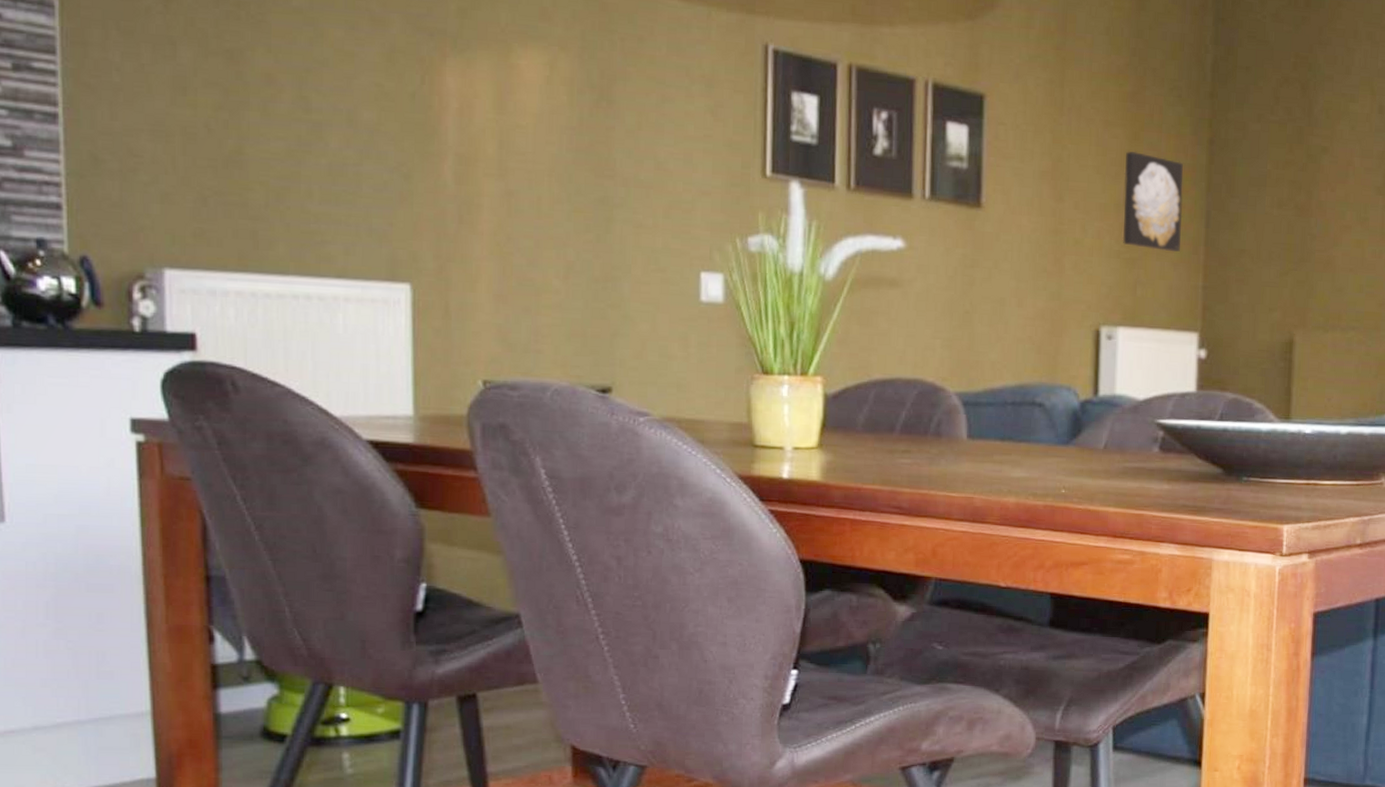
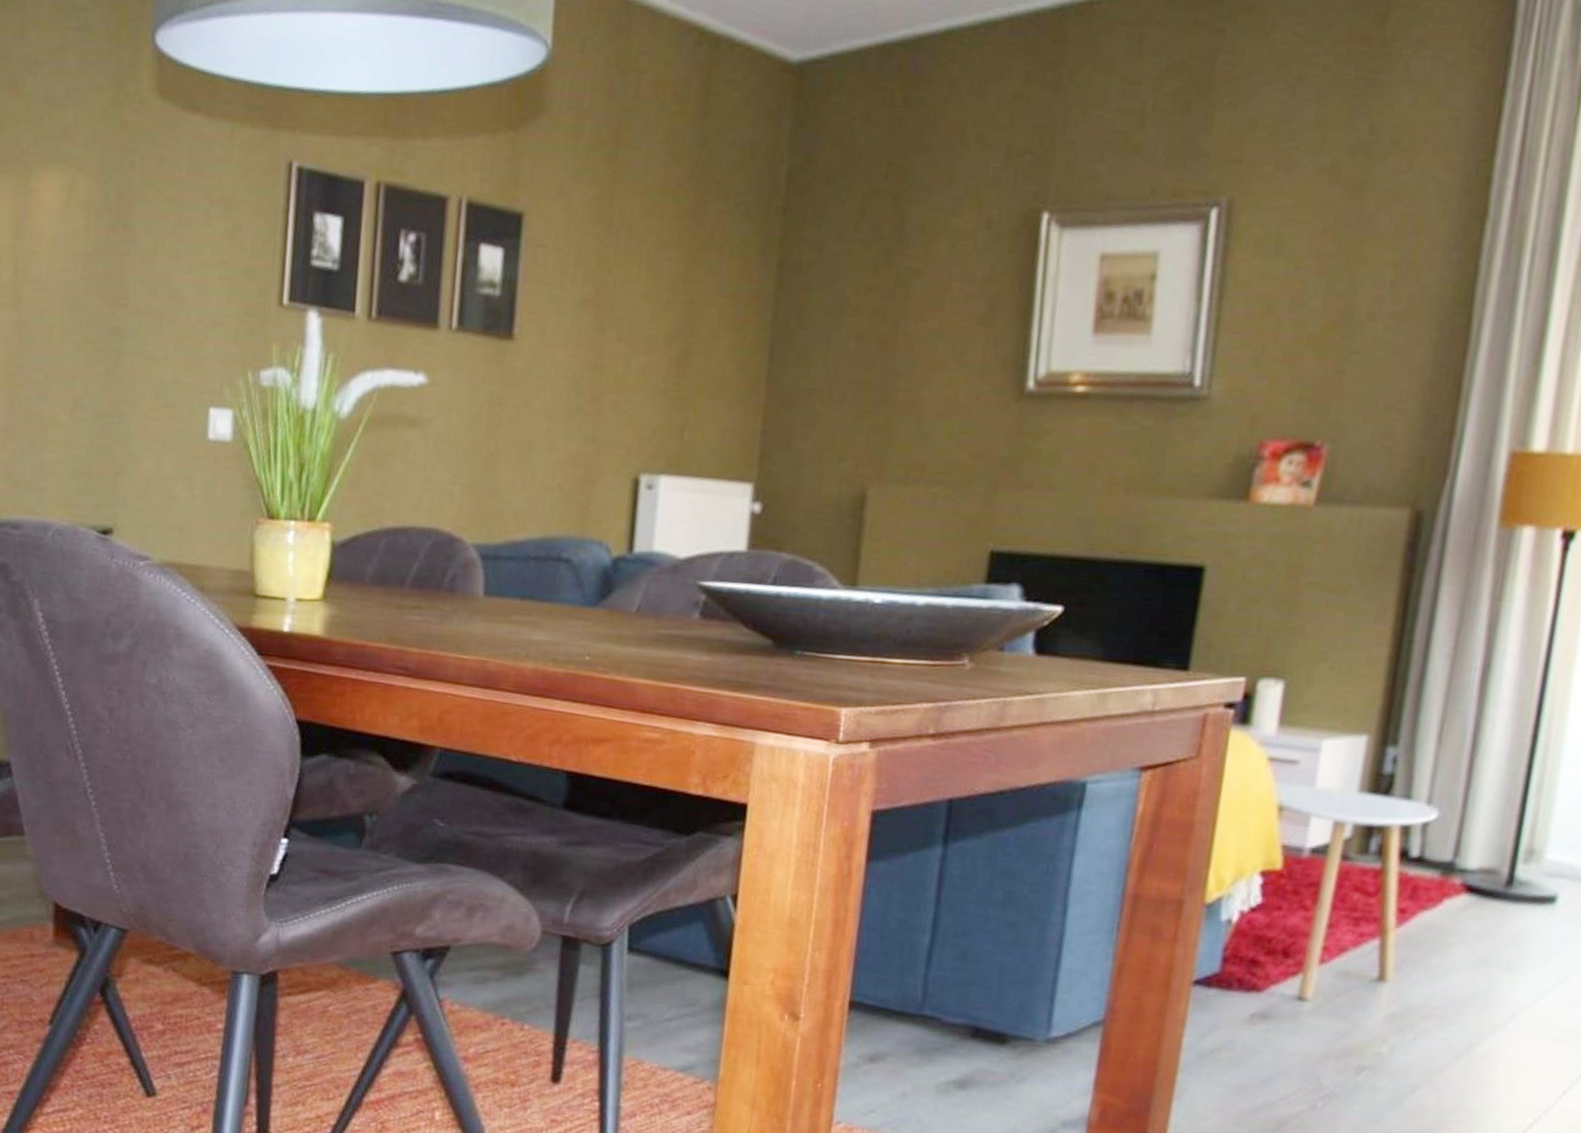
wall art: present [1122,151,1184,252] -> none [670,275,746,391]

